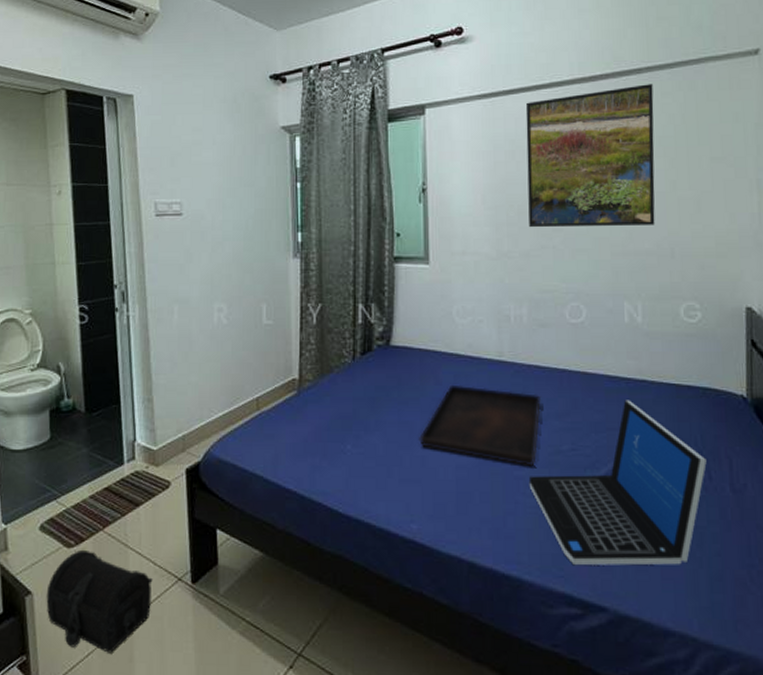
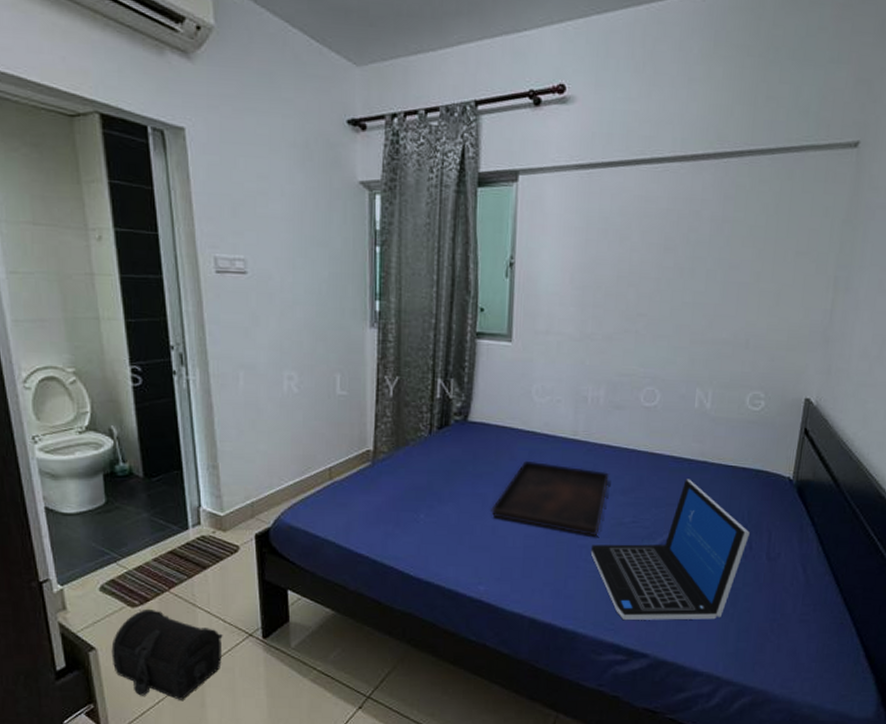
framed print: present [525,84,655,228] -> none [614,169,752,315]

